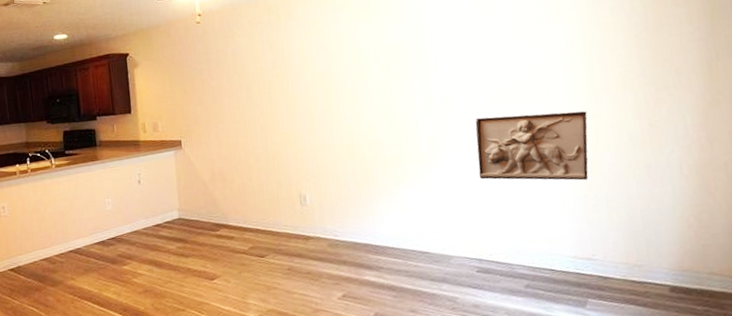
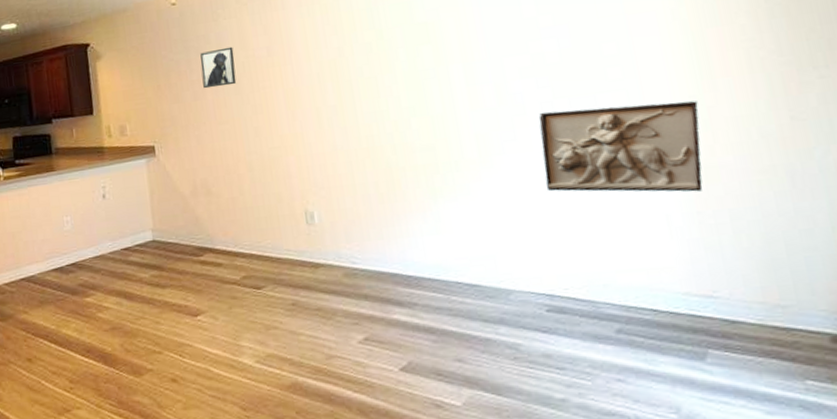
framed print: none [219,59,248,94] -> present [200,46,237,89]

